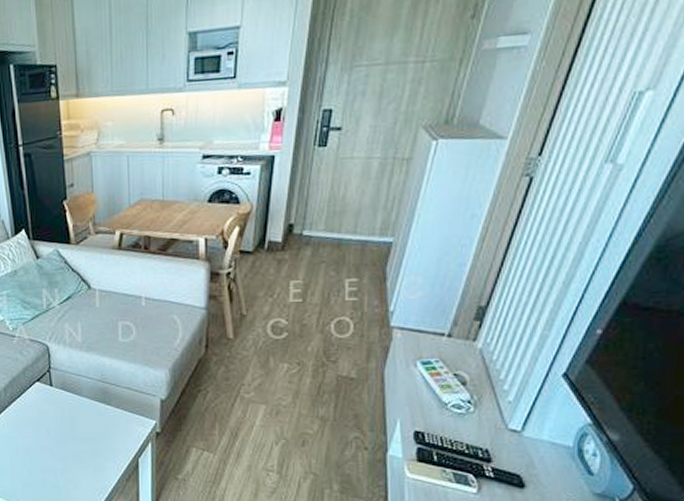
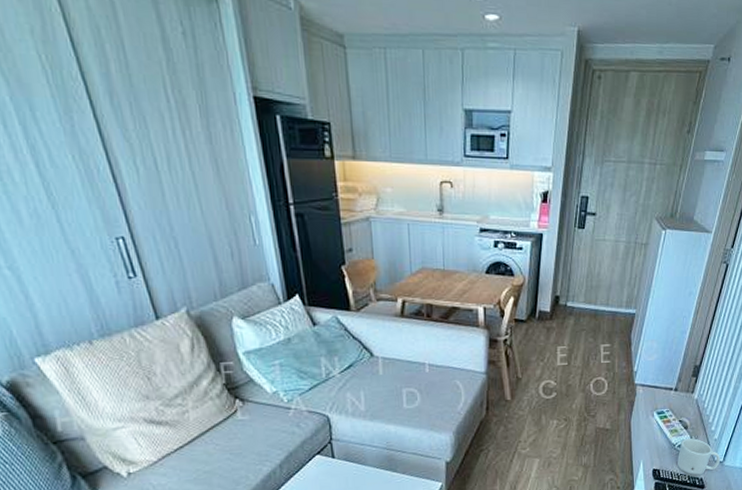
mug: none [449,396,518,447] -> present [676,438,721,477]

